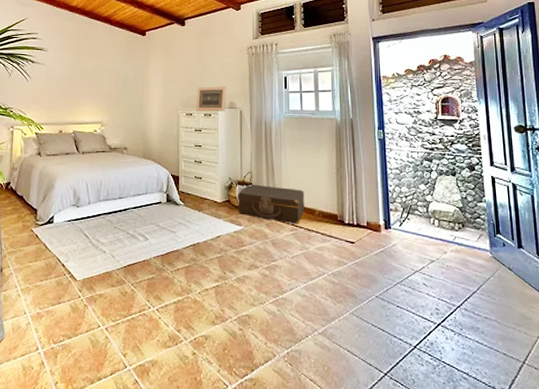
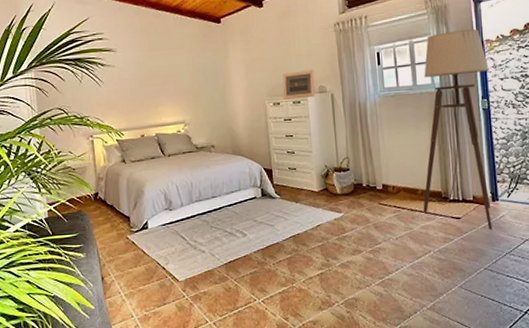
suitcase: present [237,184,305,224] -> none [334,169,407,206]
floor lamp: none [319,64,386,258] -> present [423,29,493,231]

